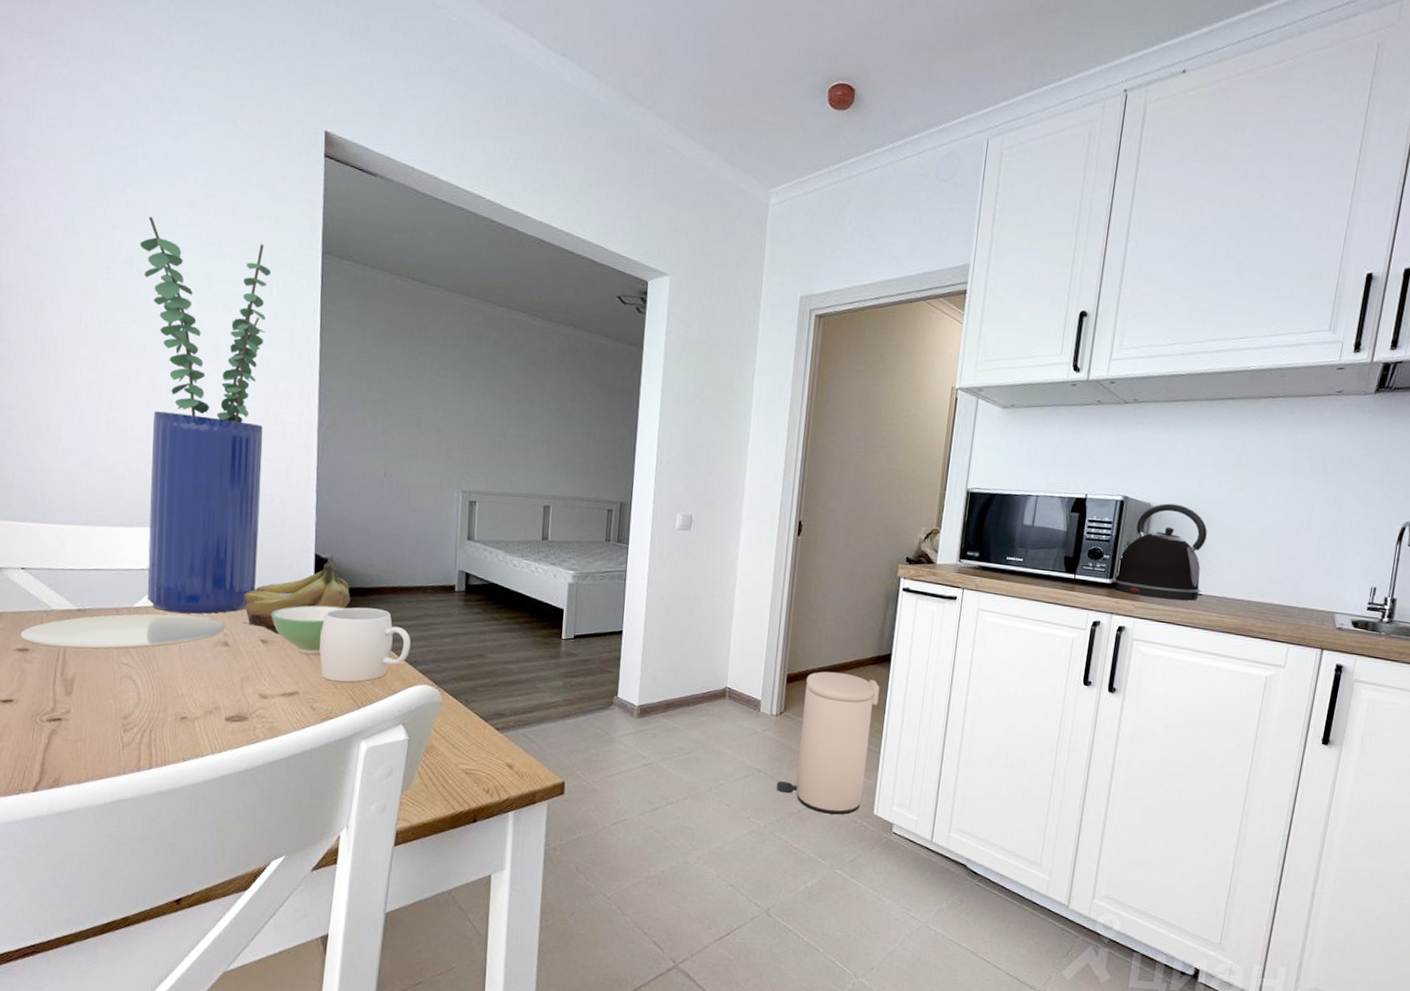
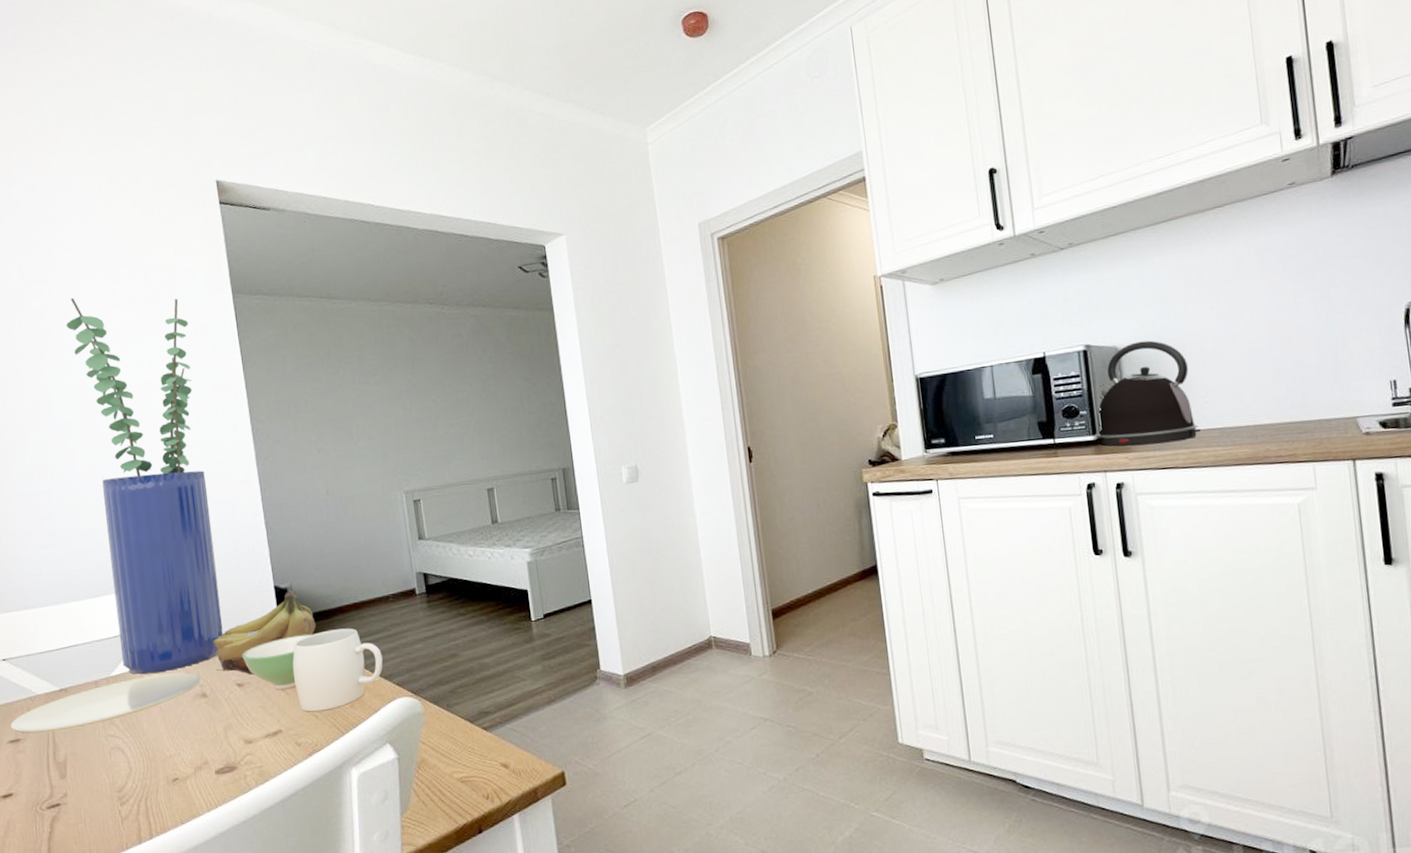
pedal bin: present [776,671,880,815] -> none [786,595,883,753]

